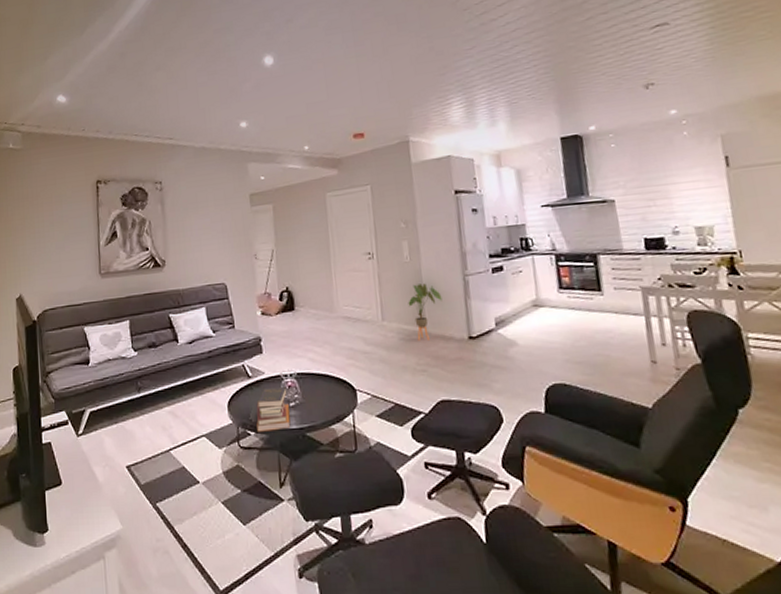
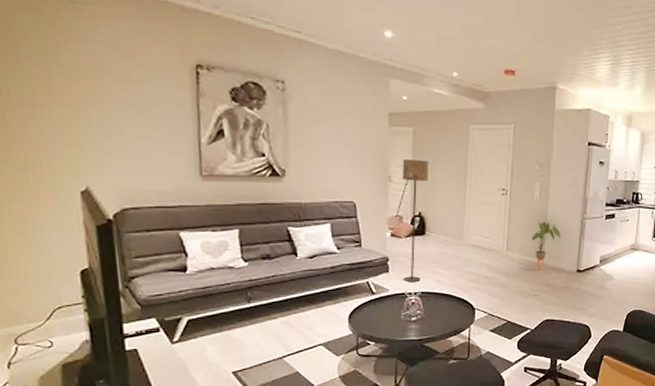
books: present [256,387,291,432] -> none [377,303,411,342]
floor lamp: none [265,234,295,364] -> present [402,160,429,283]

